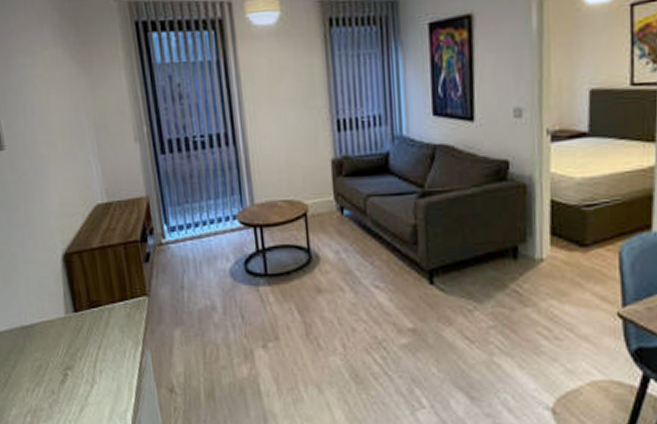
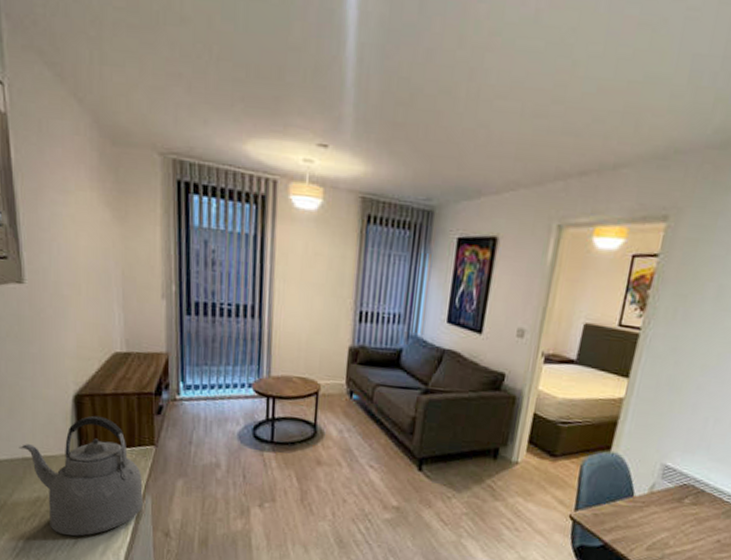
kettle: none [16,272,144,403] -> present [19,415,143,536]

